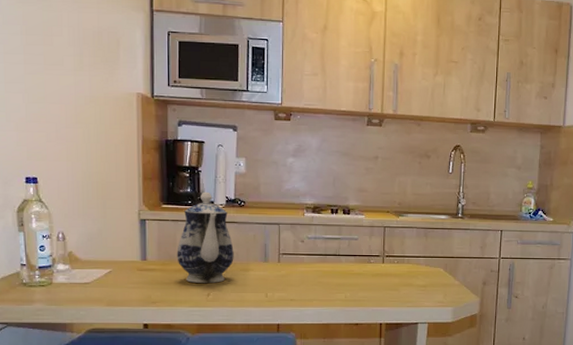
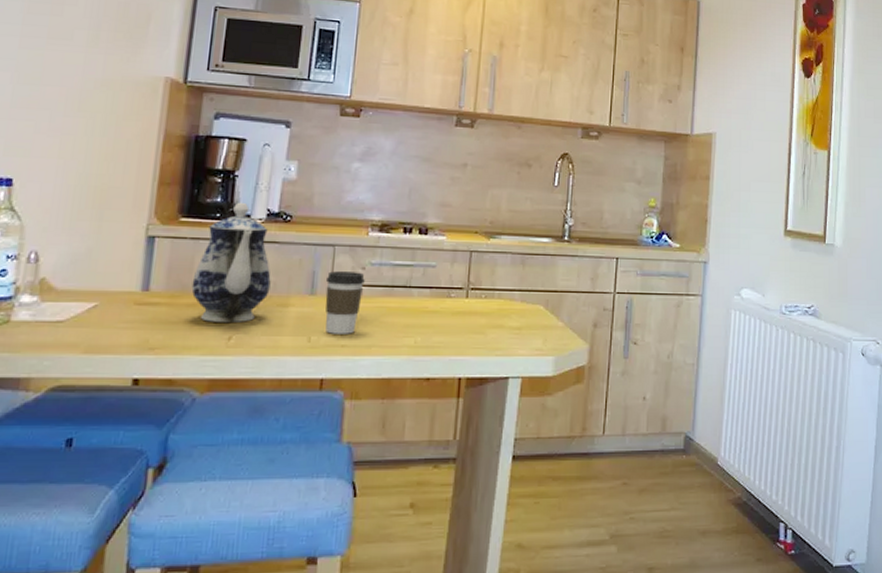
coffee cup: none [275,244,304,291] -> present [325,271,365,334]

